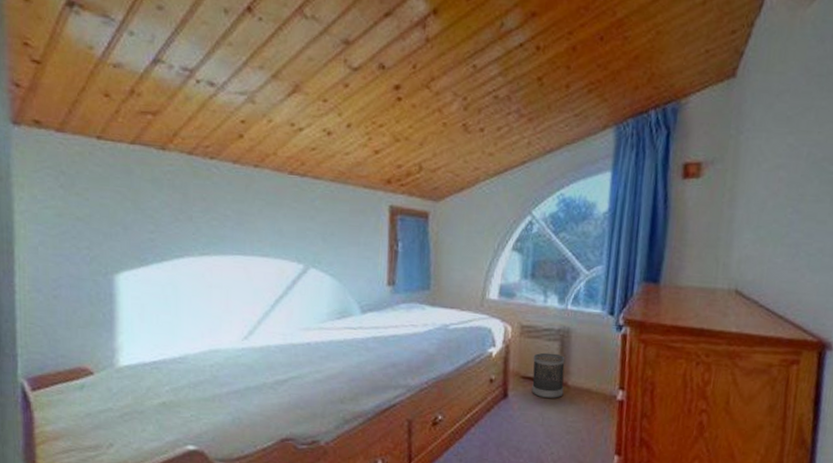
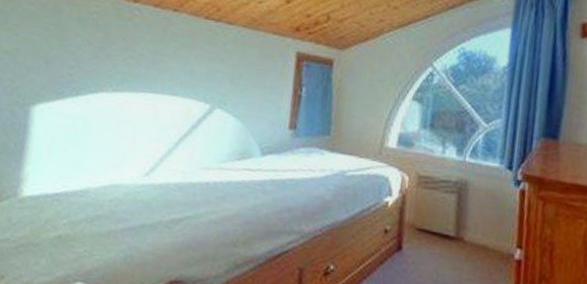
wastebasket: present [532,352,565,399] -> none [426,204,462,254]

